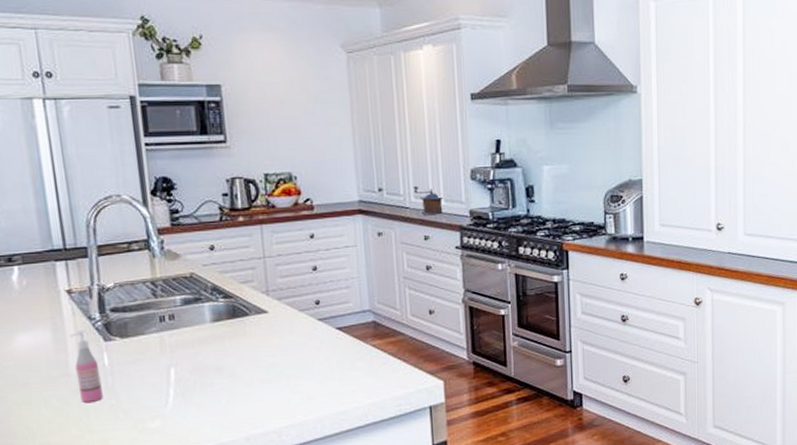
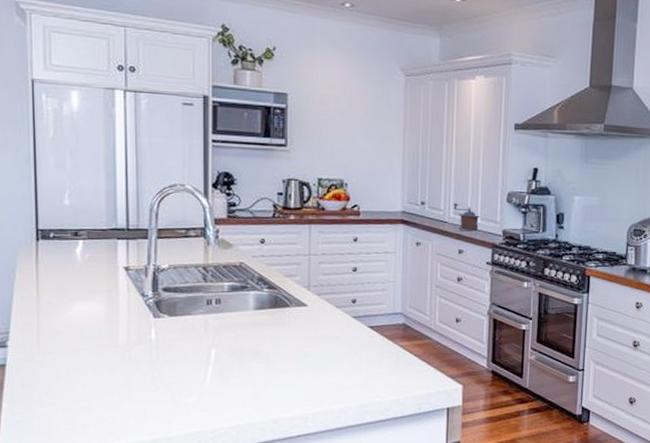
soap dispenser: present [69,330,103,402] -> none [122,305,146,373]

